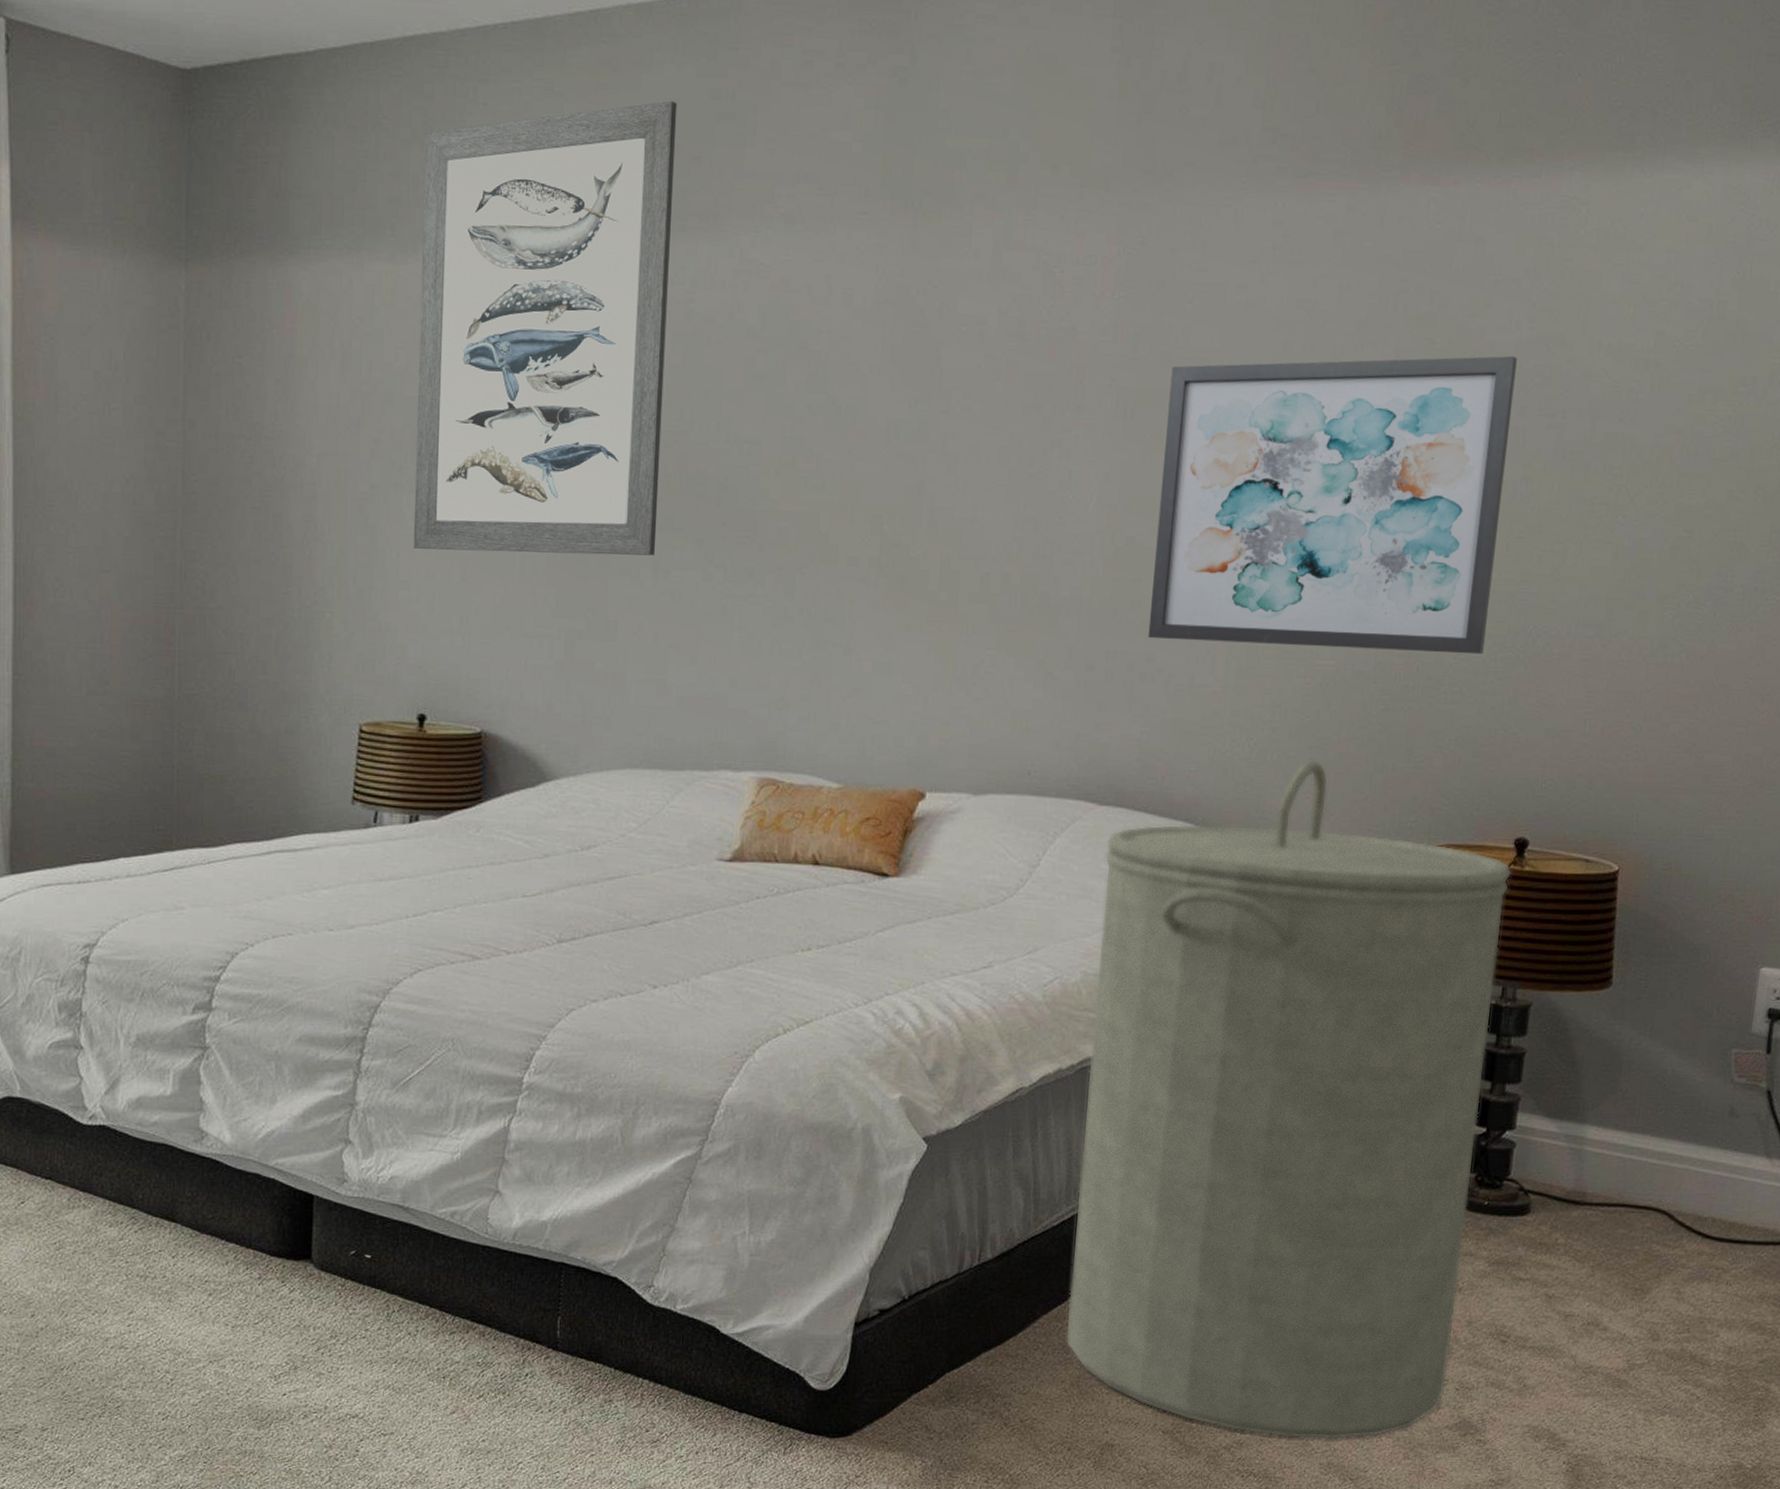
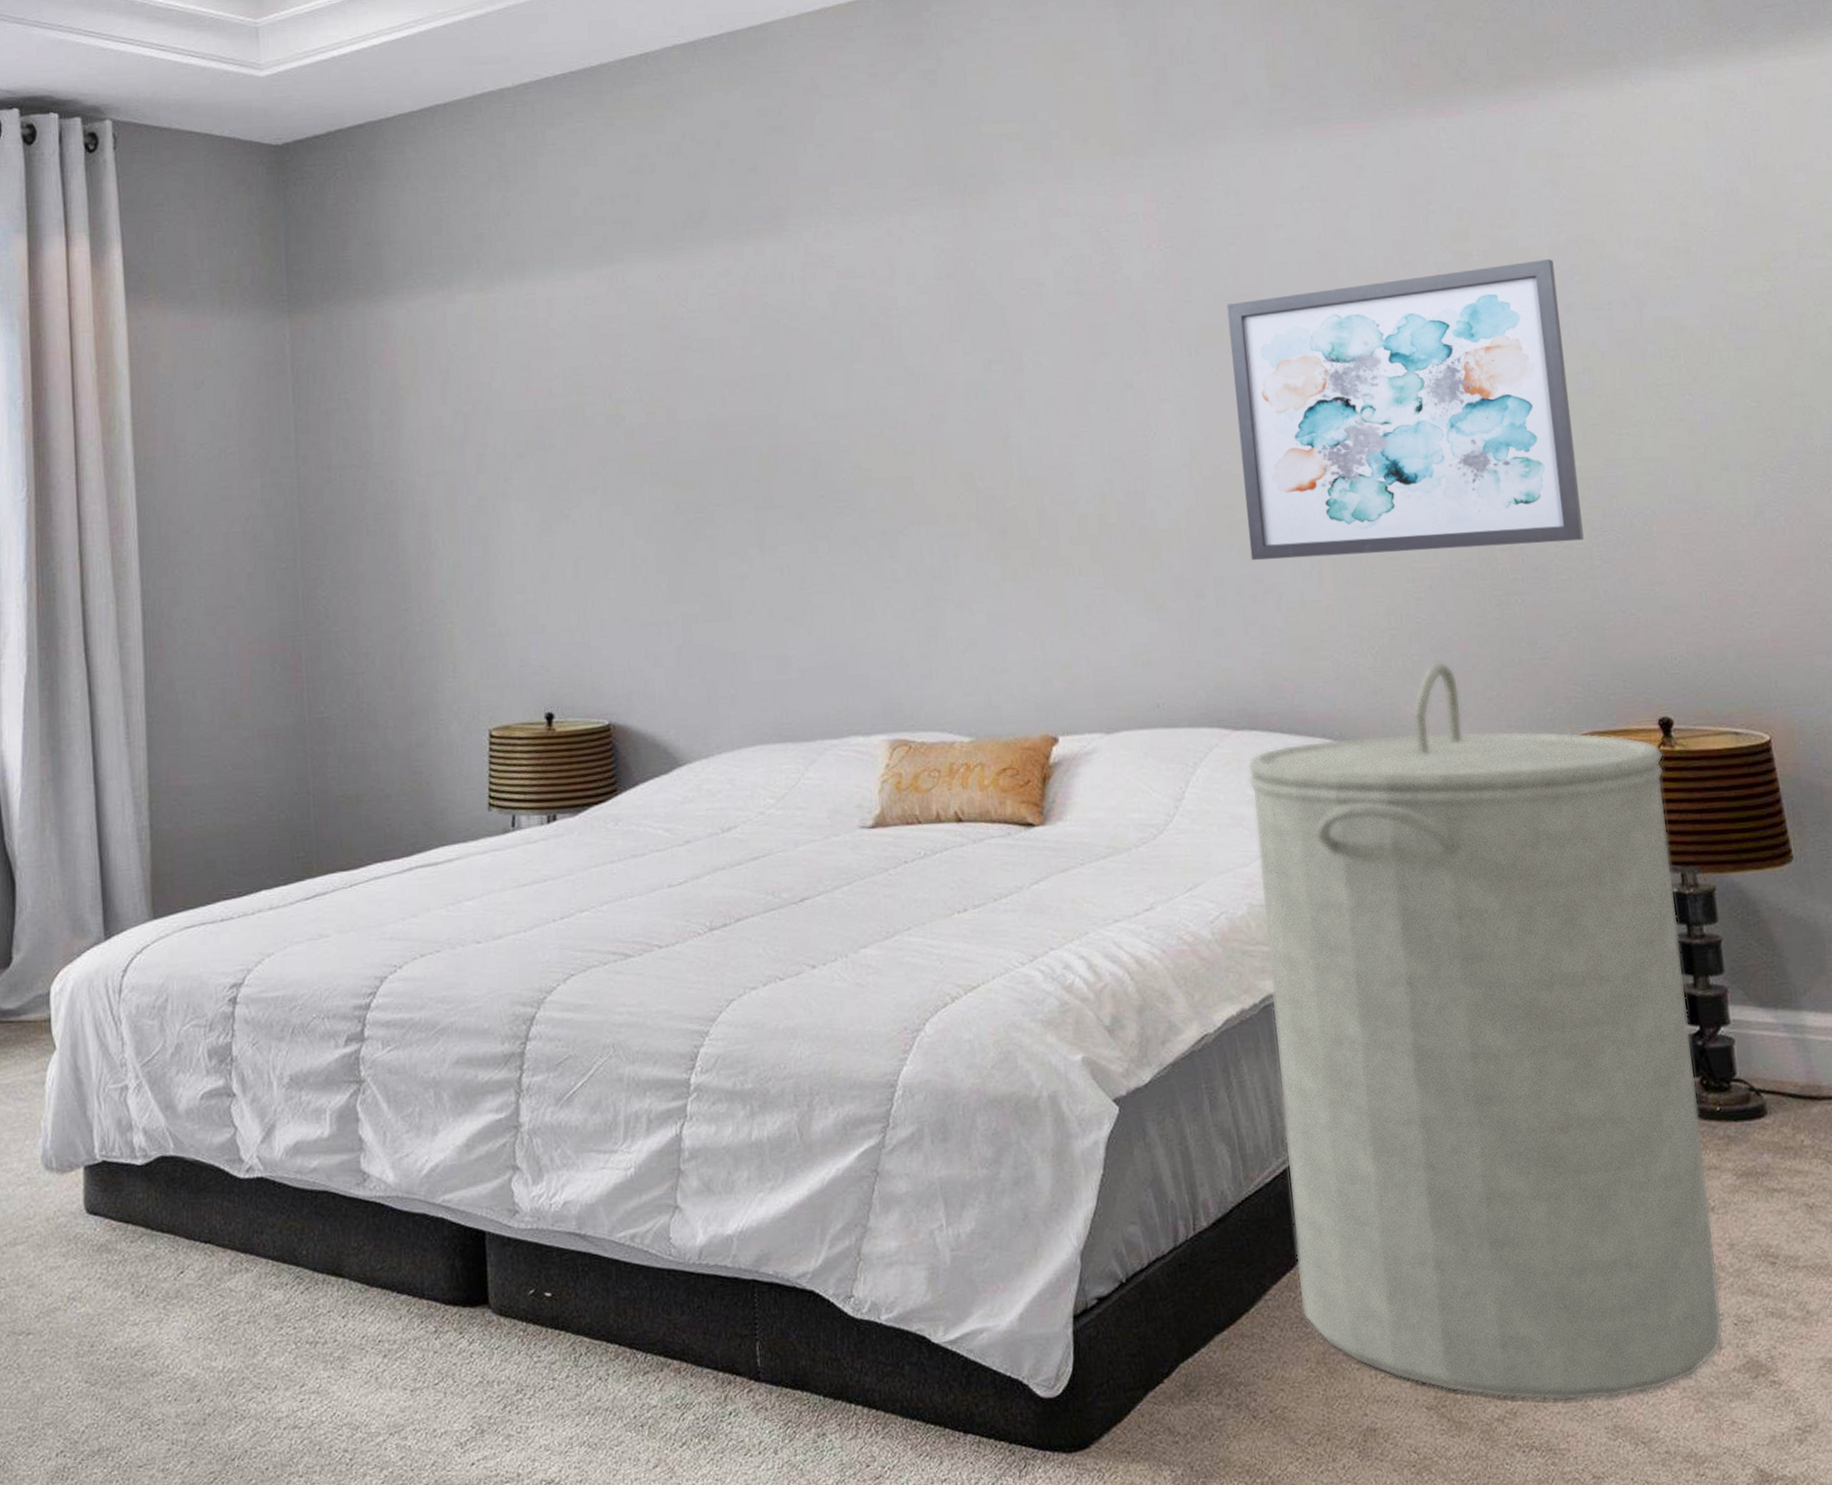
wall art: present [413,100,678,556] -> none [502,122,760,553]

